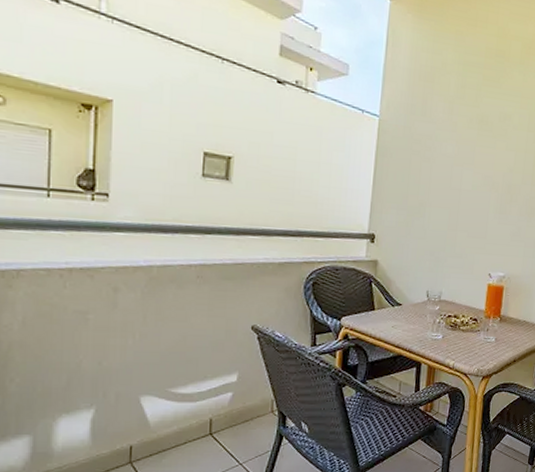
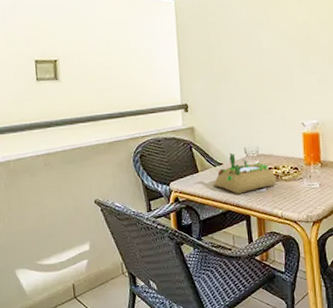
succulent planter: none [388,294,454,339] -> present [213,153,277,194]

